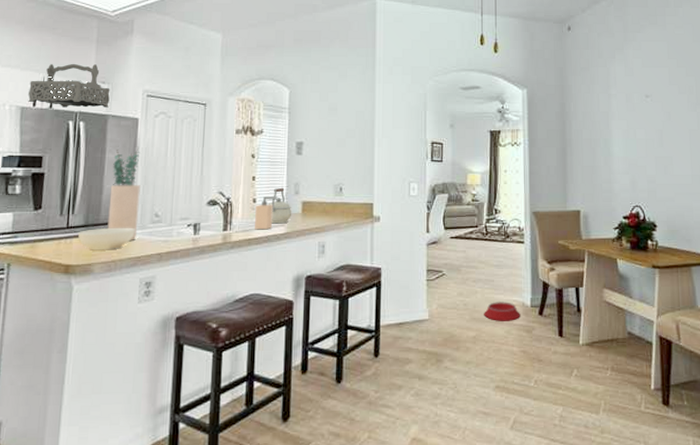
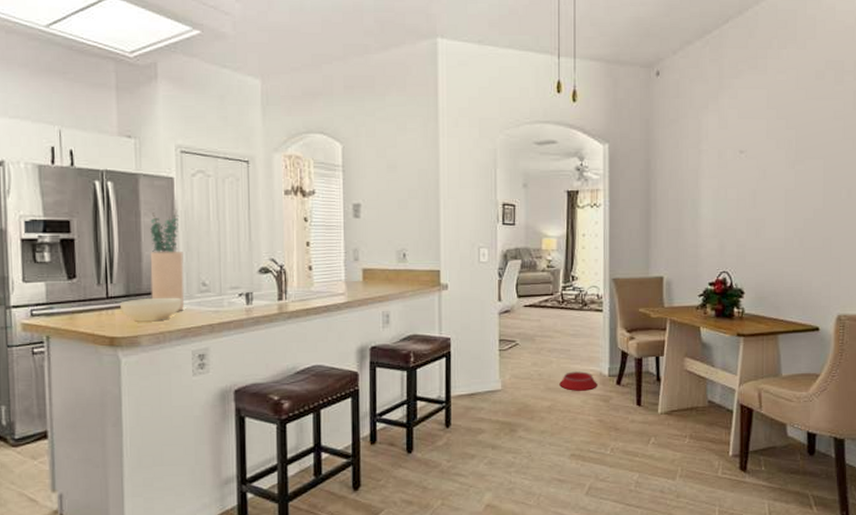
decorative basket: present [28,63,110,108] -> none [44,114,139,166]
soap dispenser: present [255,197,277,230] -> none [312,263,335,299]
kettle: present [268,187,292,224] -> none [325,253,352,293]

